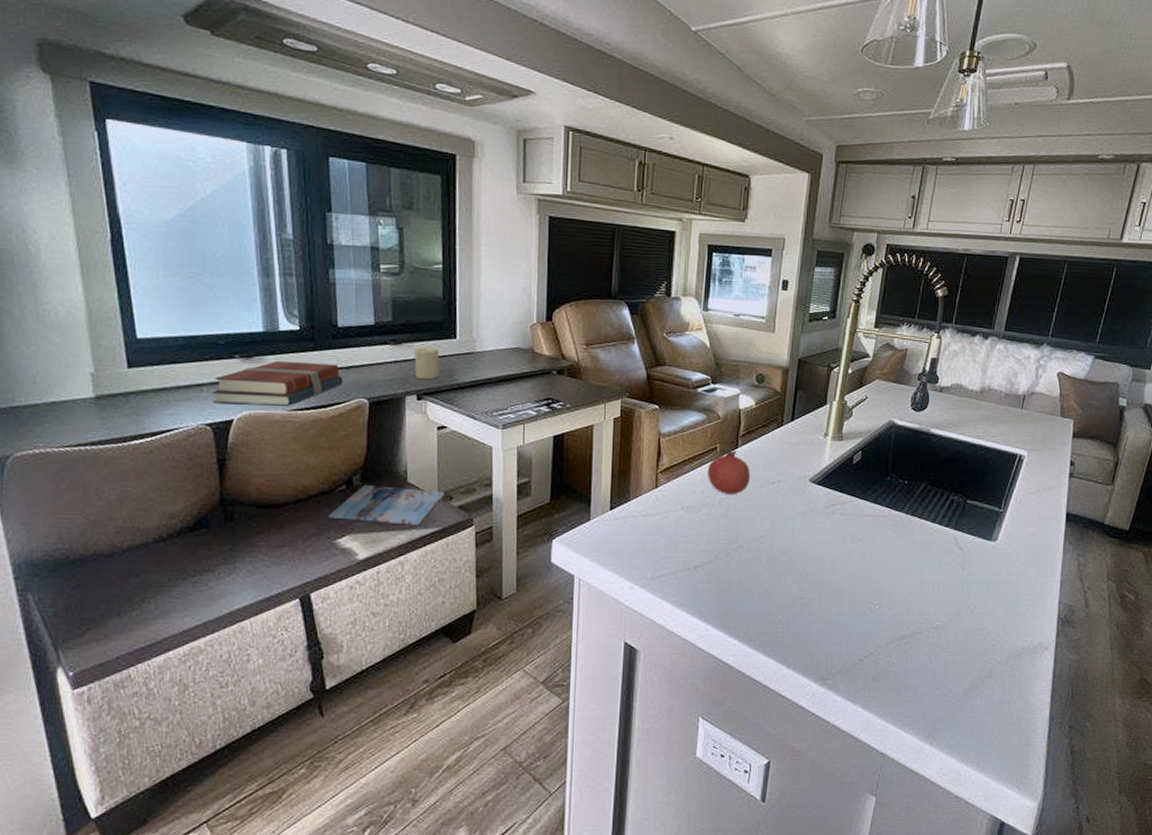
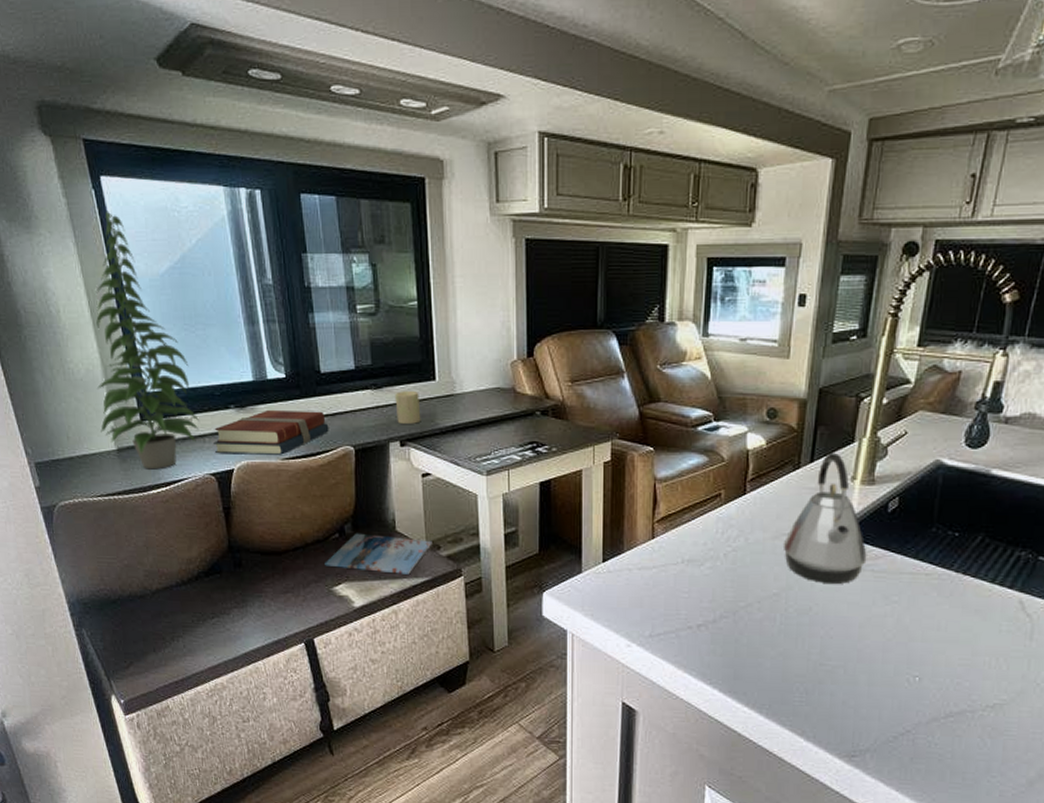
plant: none [77,154,198,419] -> present [95,211,199,470]
fruit: present [708,449,751,494] -> none [711,496,762,547]
kettle: none [768,412,837,526] -> present [782,452,867,584]

